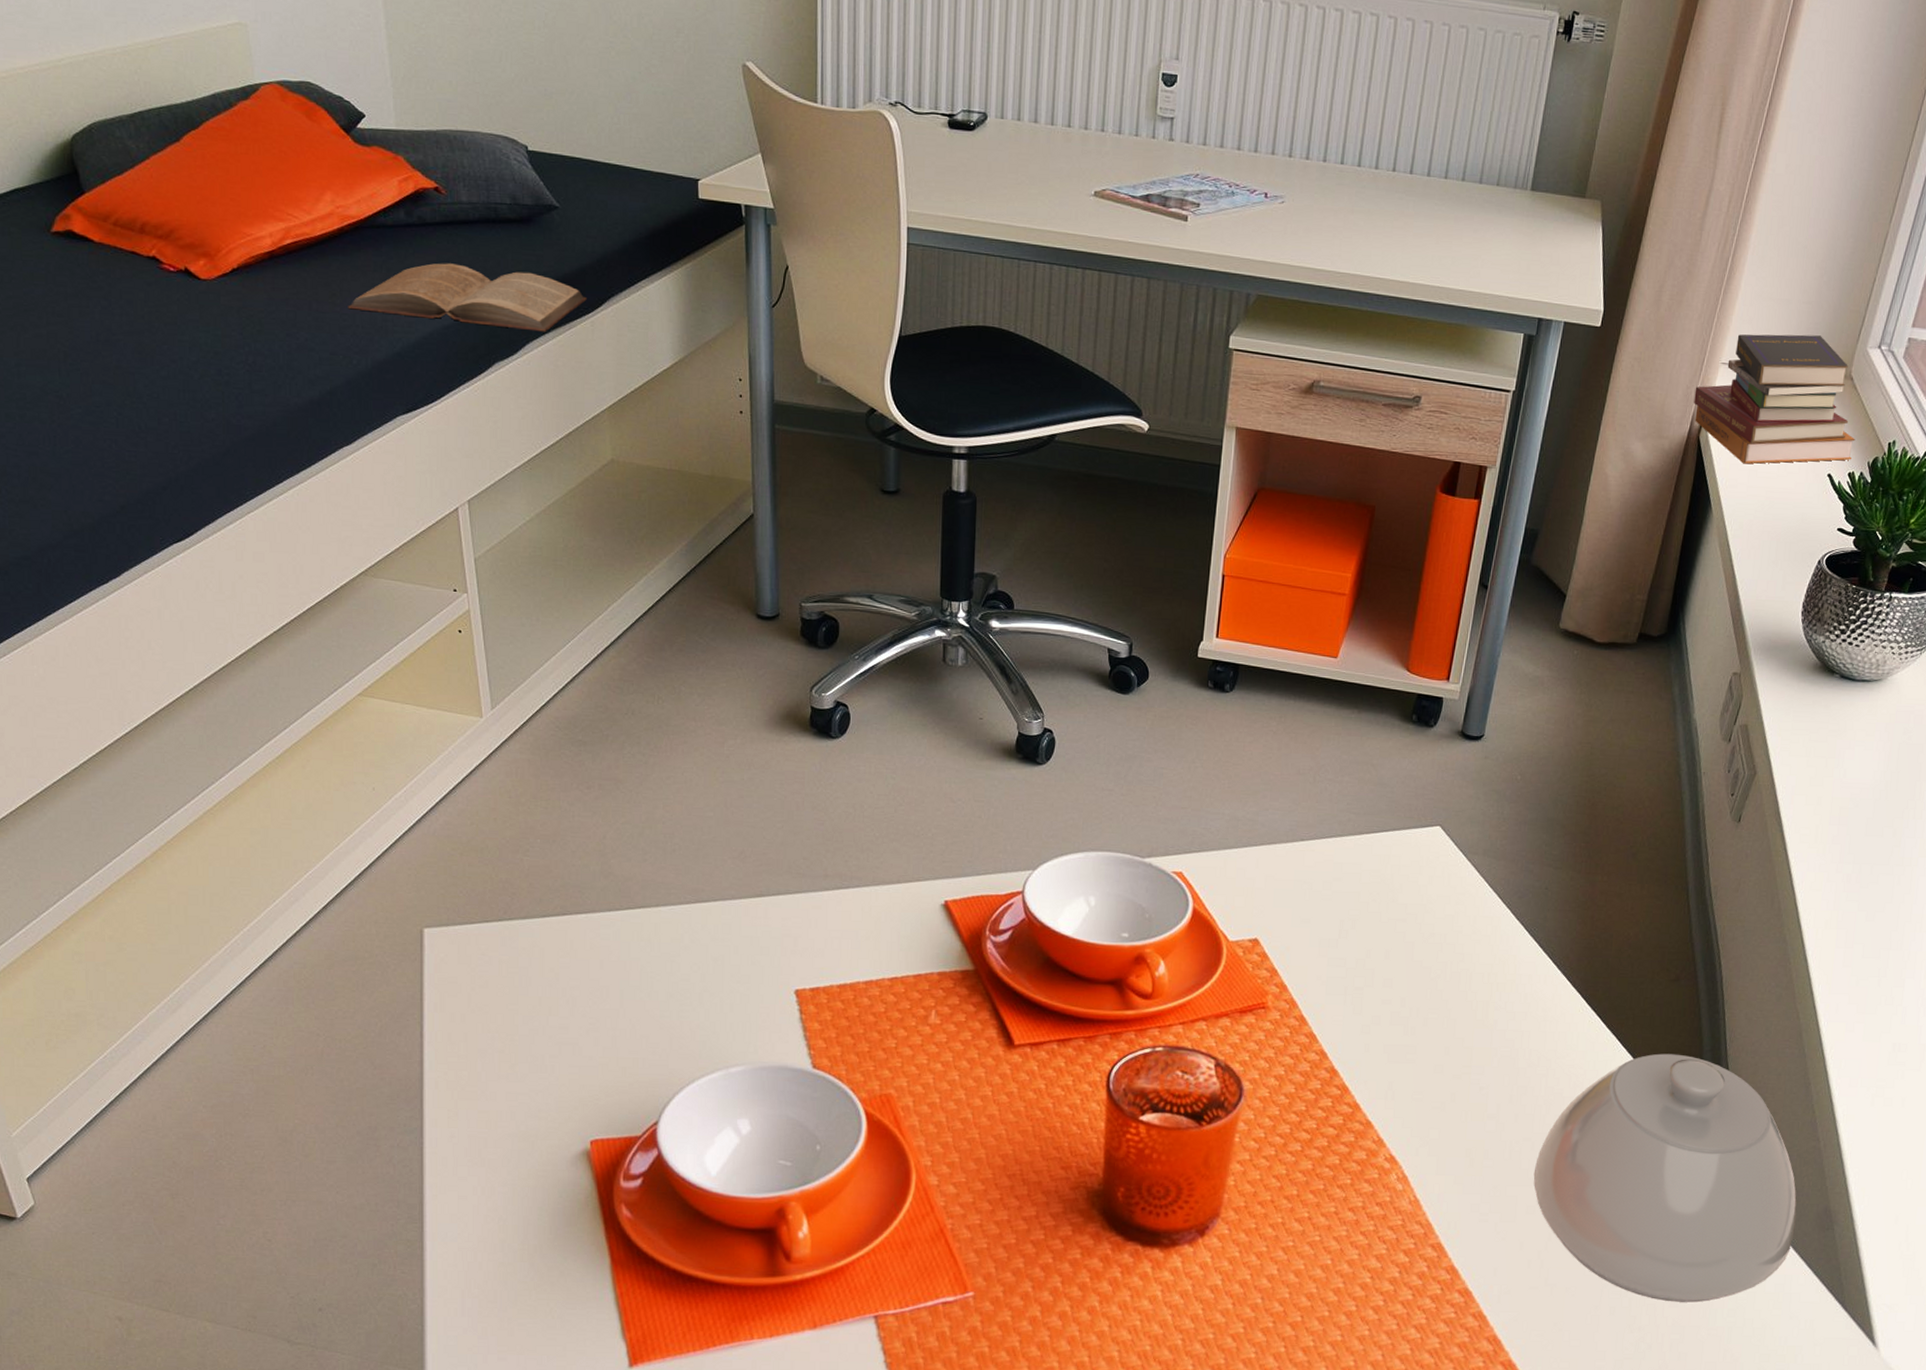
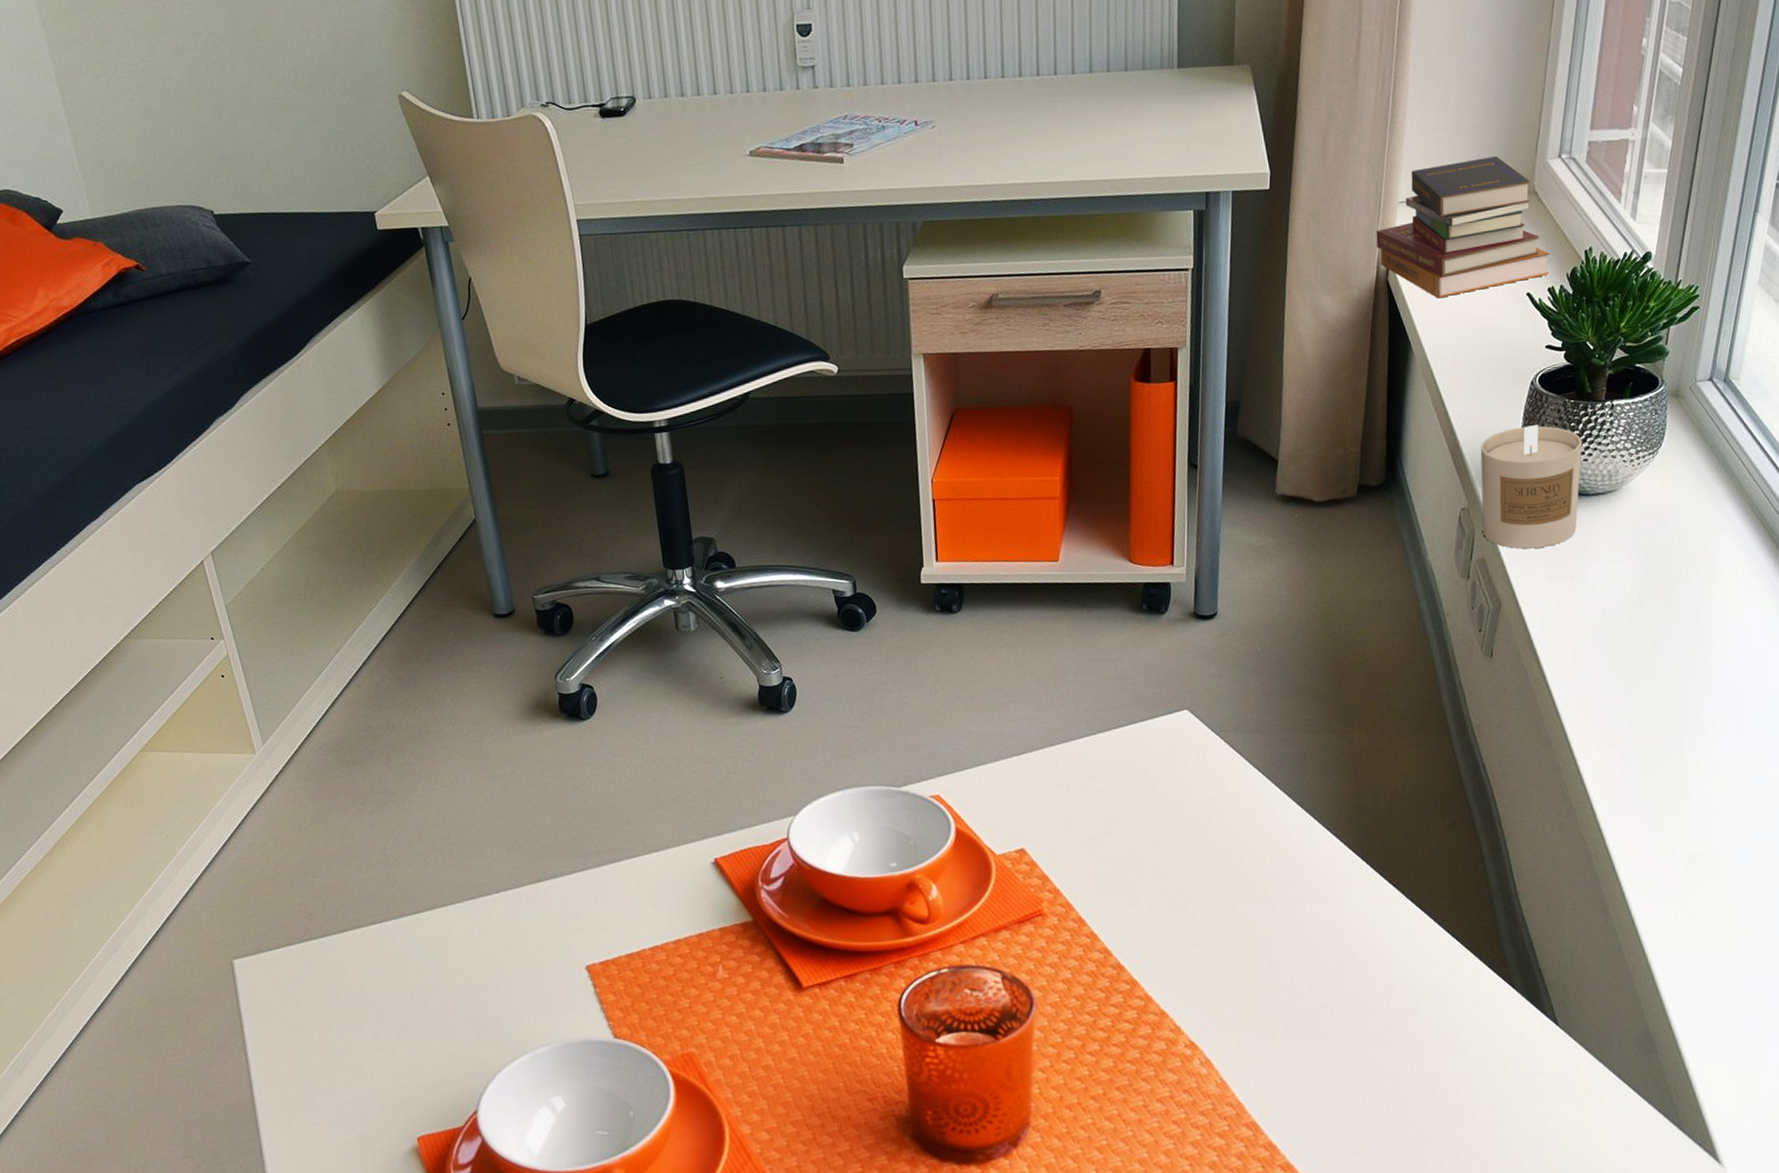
book: present [348,263,587,332] -> none [74,328,290,394]
sugar bowl: present [1533,1053,1797,1303] -> none [1337,898,1617,1148]
candle: none [1750,603,1858,724] -> present [1480,425,1583,549]

